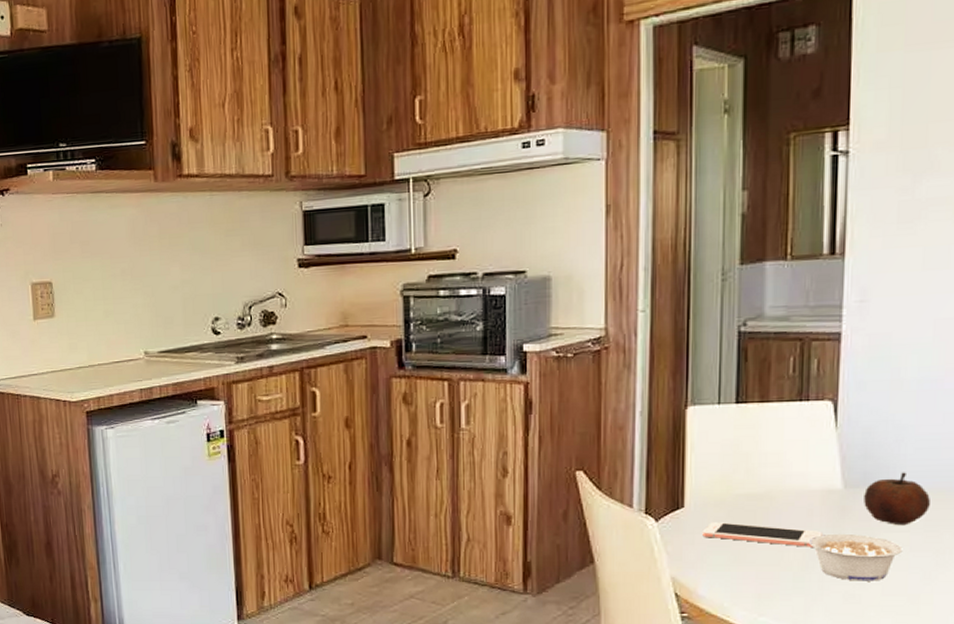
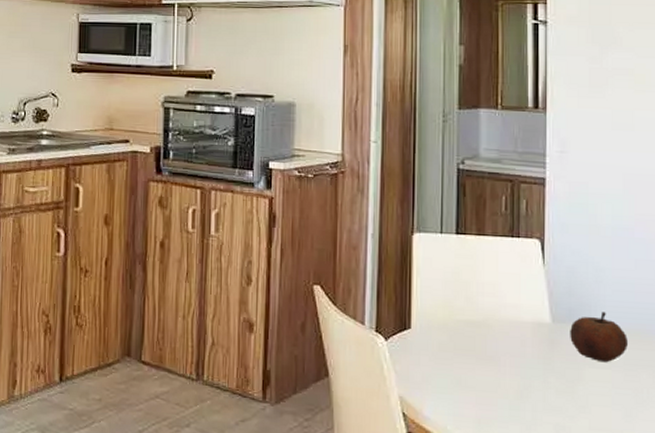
cell phone: present [702,522,822,547] -> none [427,345,534,377]
legume: present [809,533,903,581] -> none [523,365,606,415]

